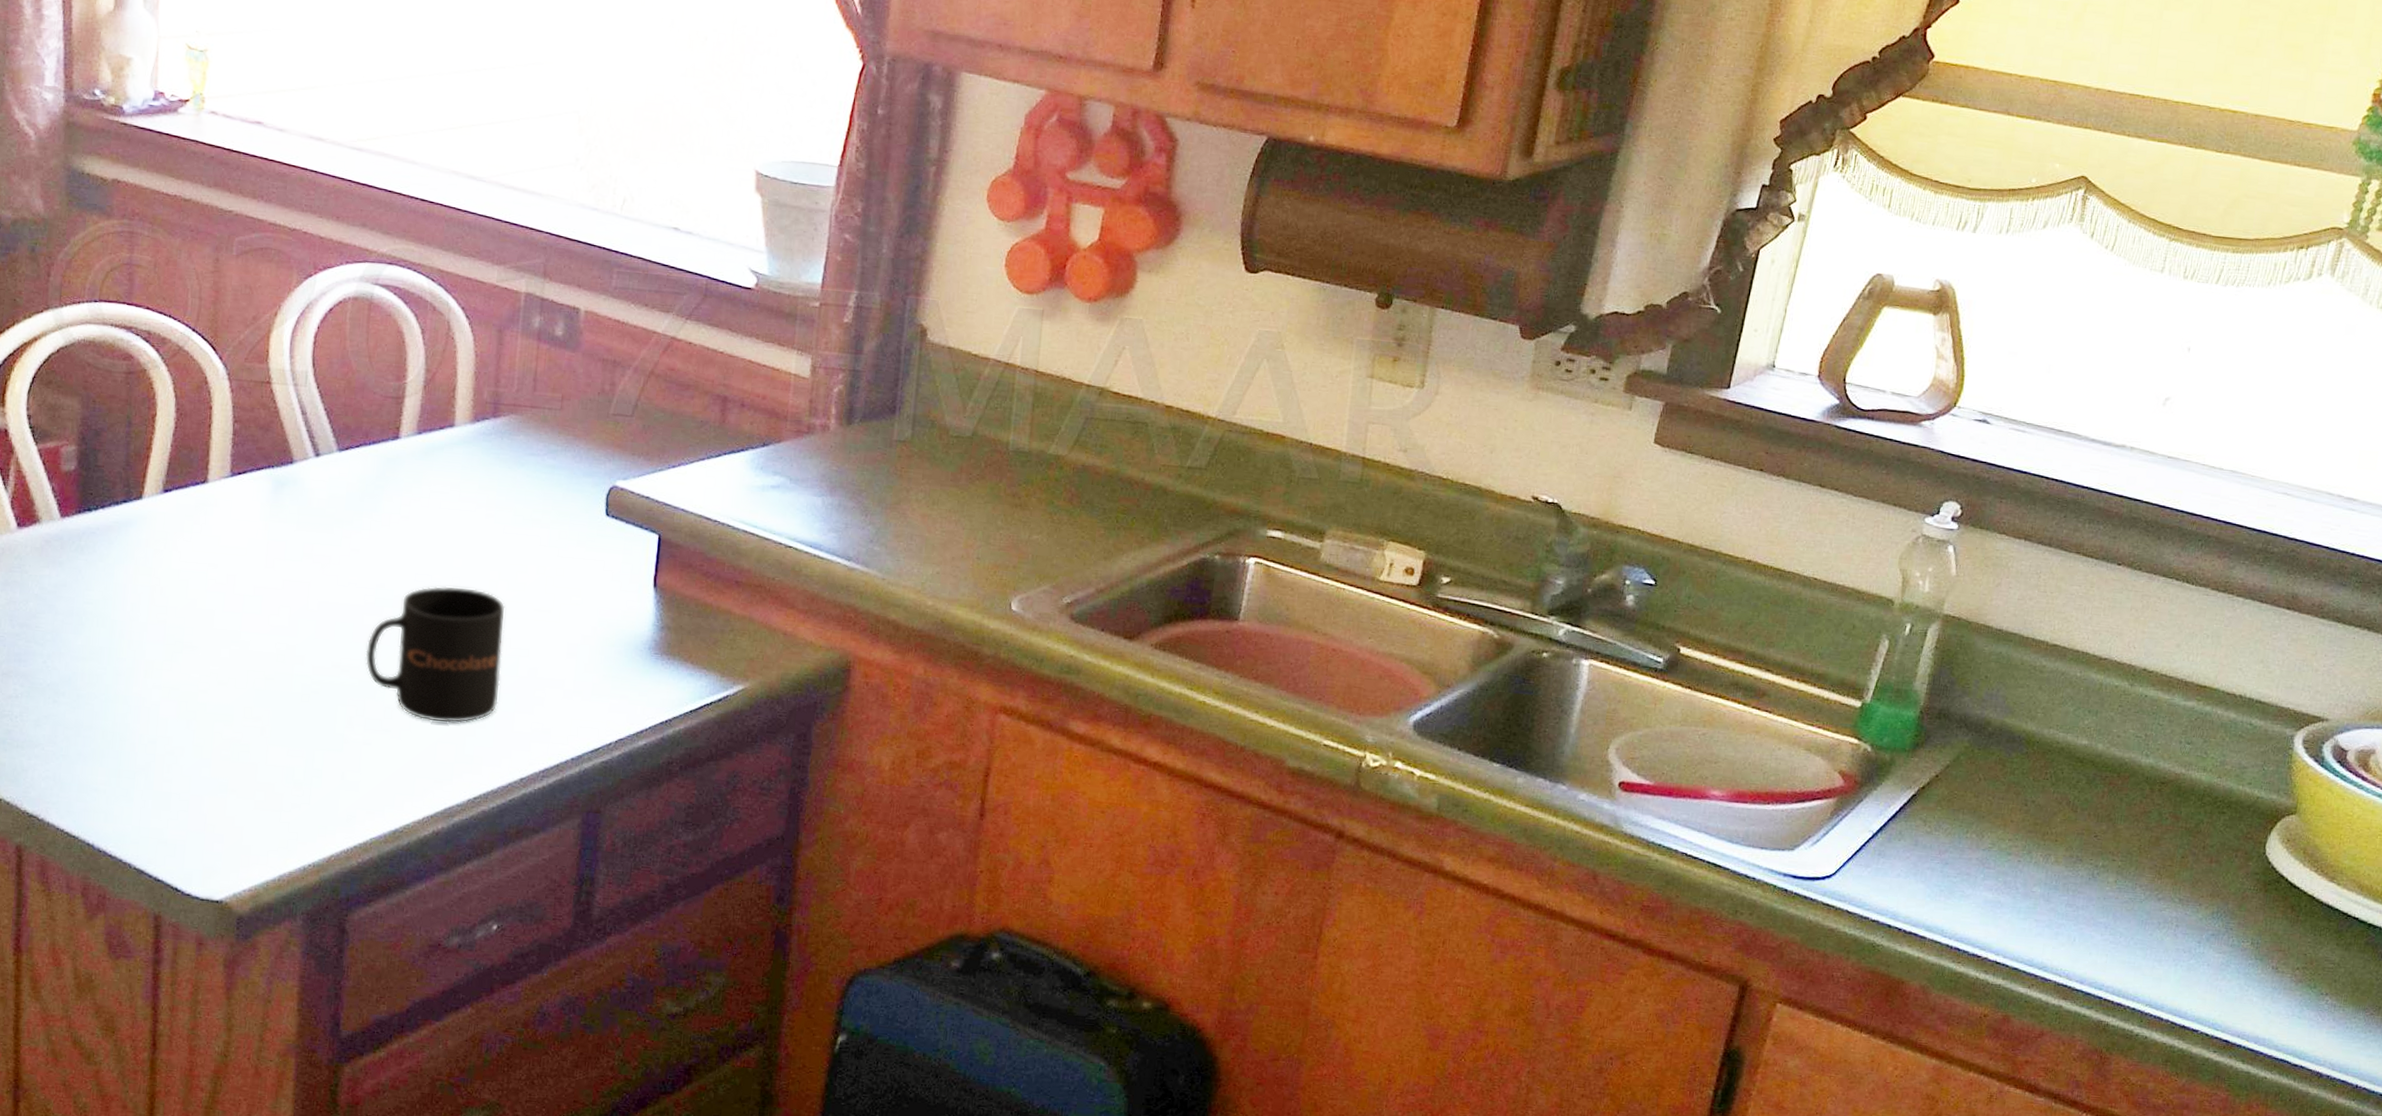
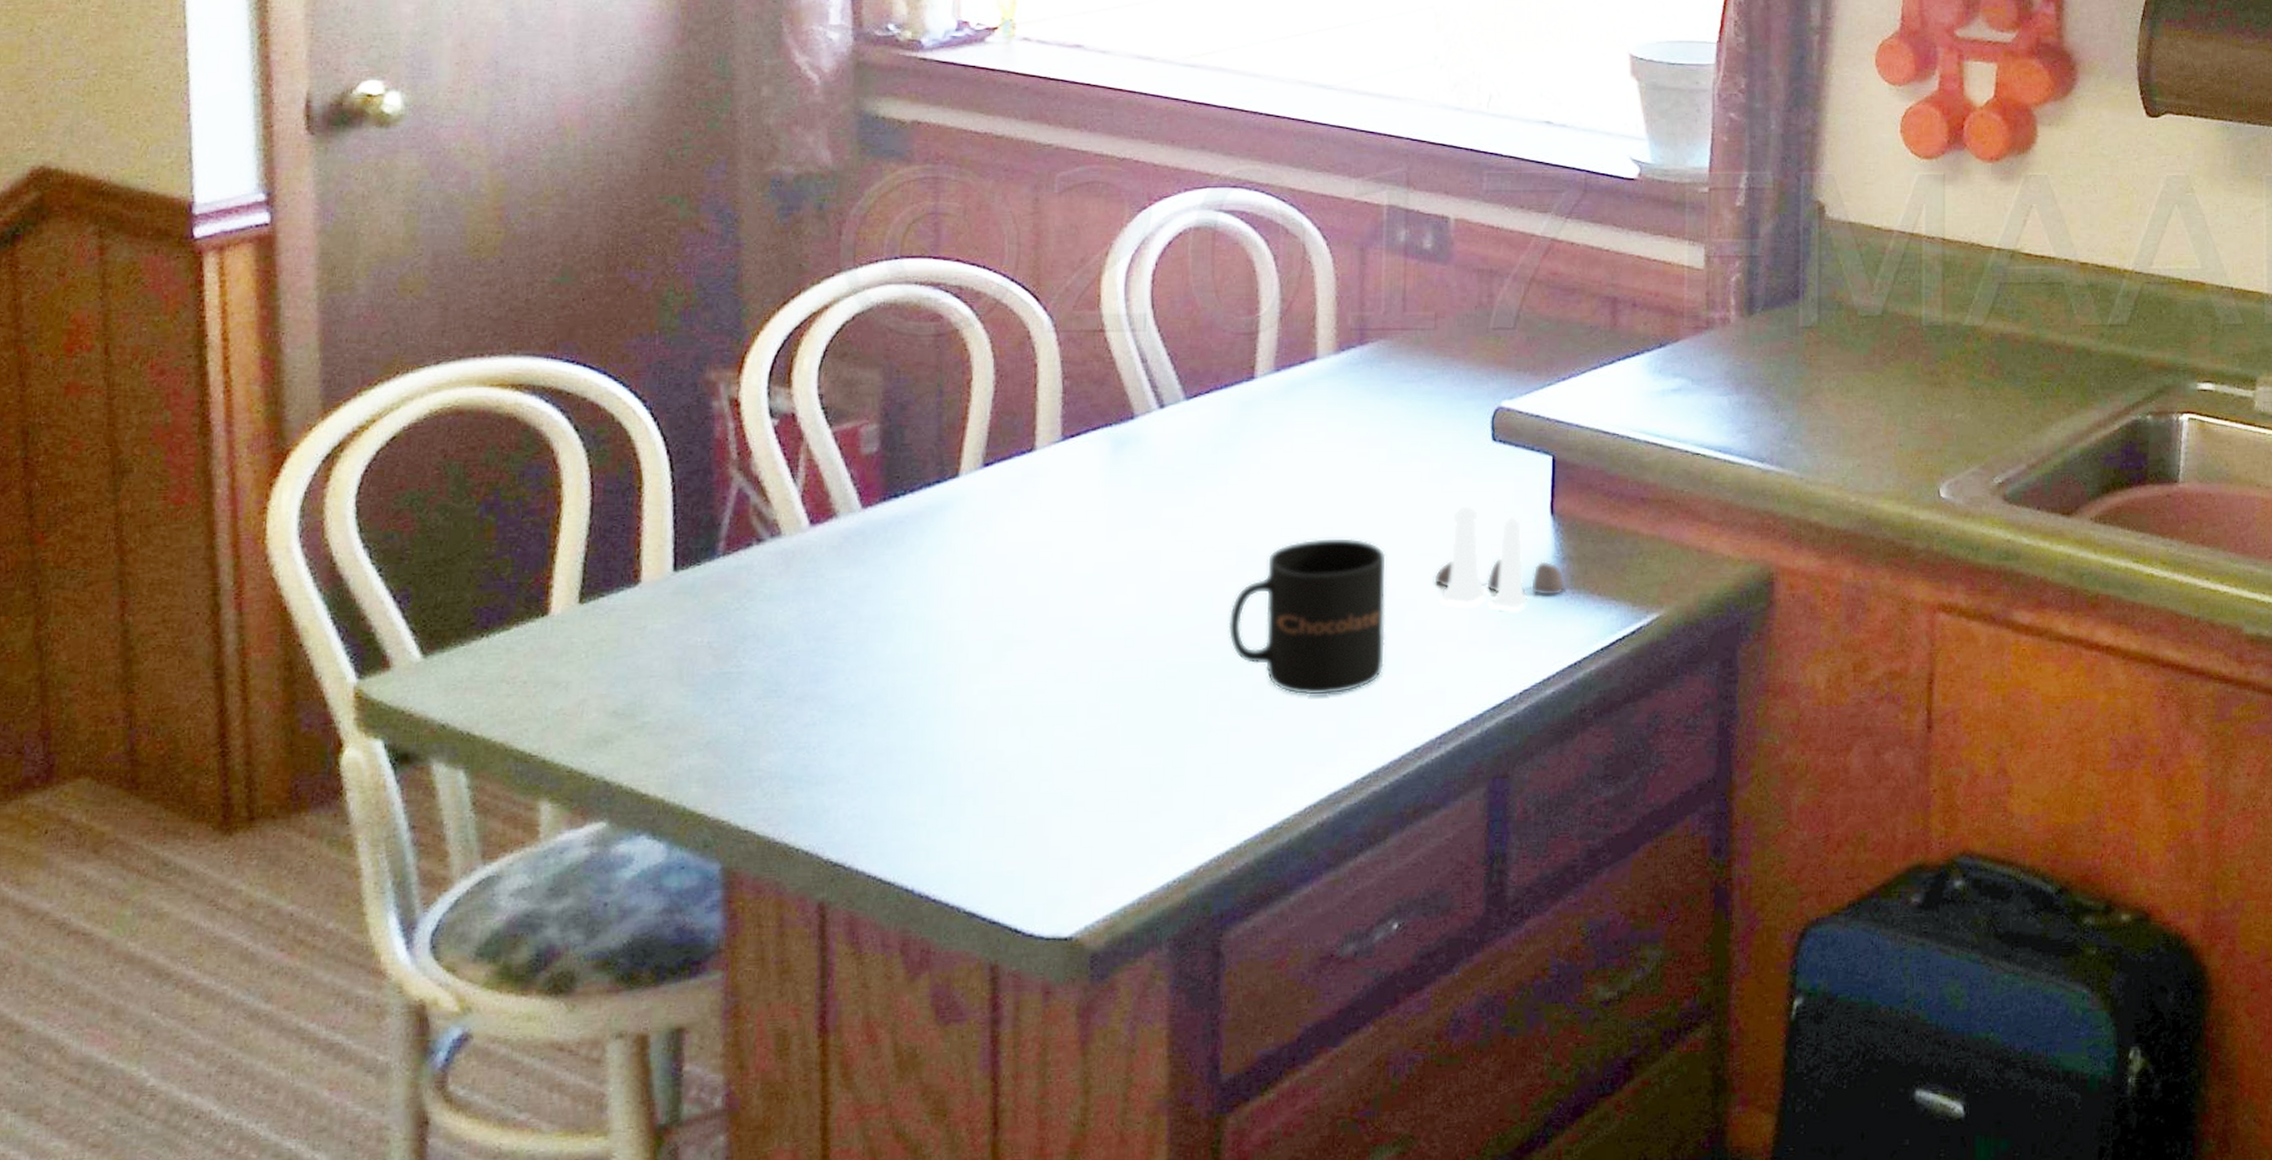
salt and pepper shaker set: none [547,570,662,668] -> present [1434,505,1565,609]

